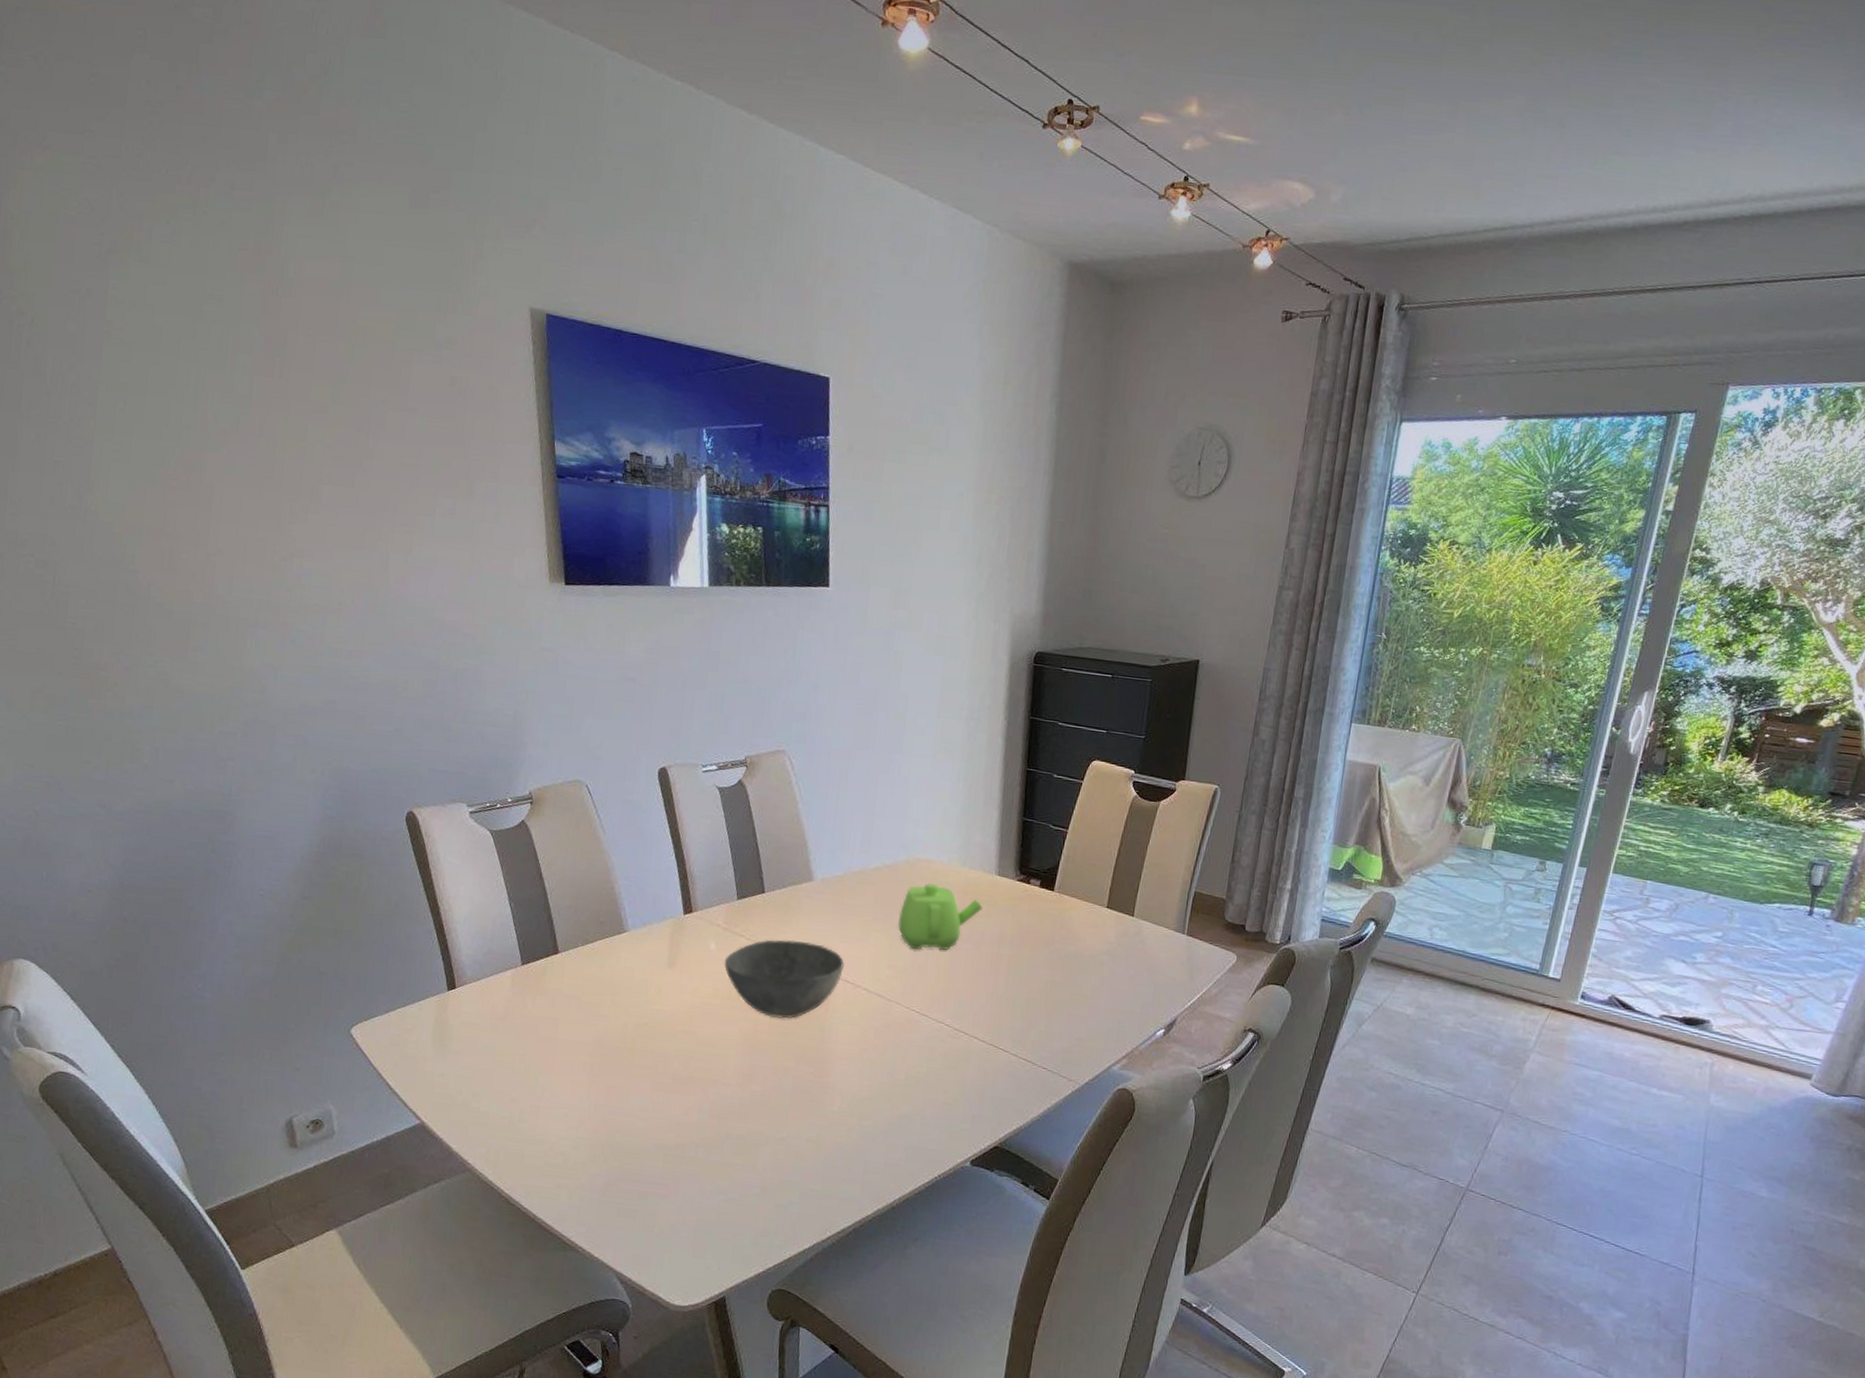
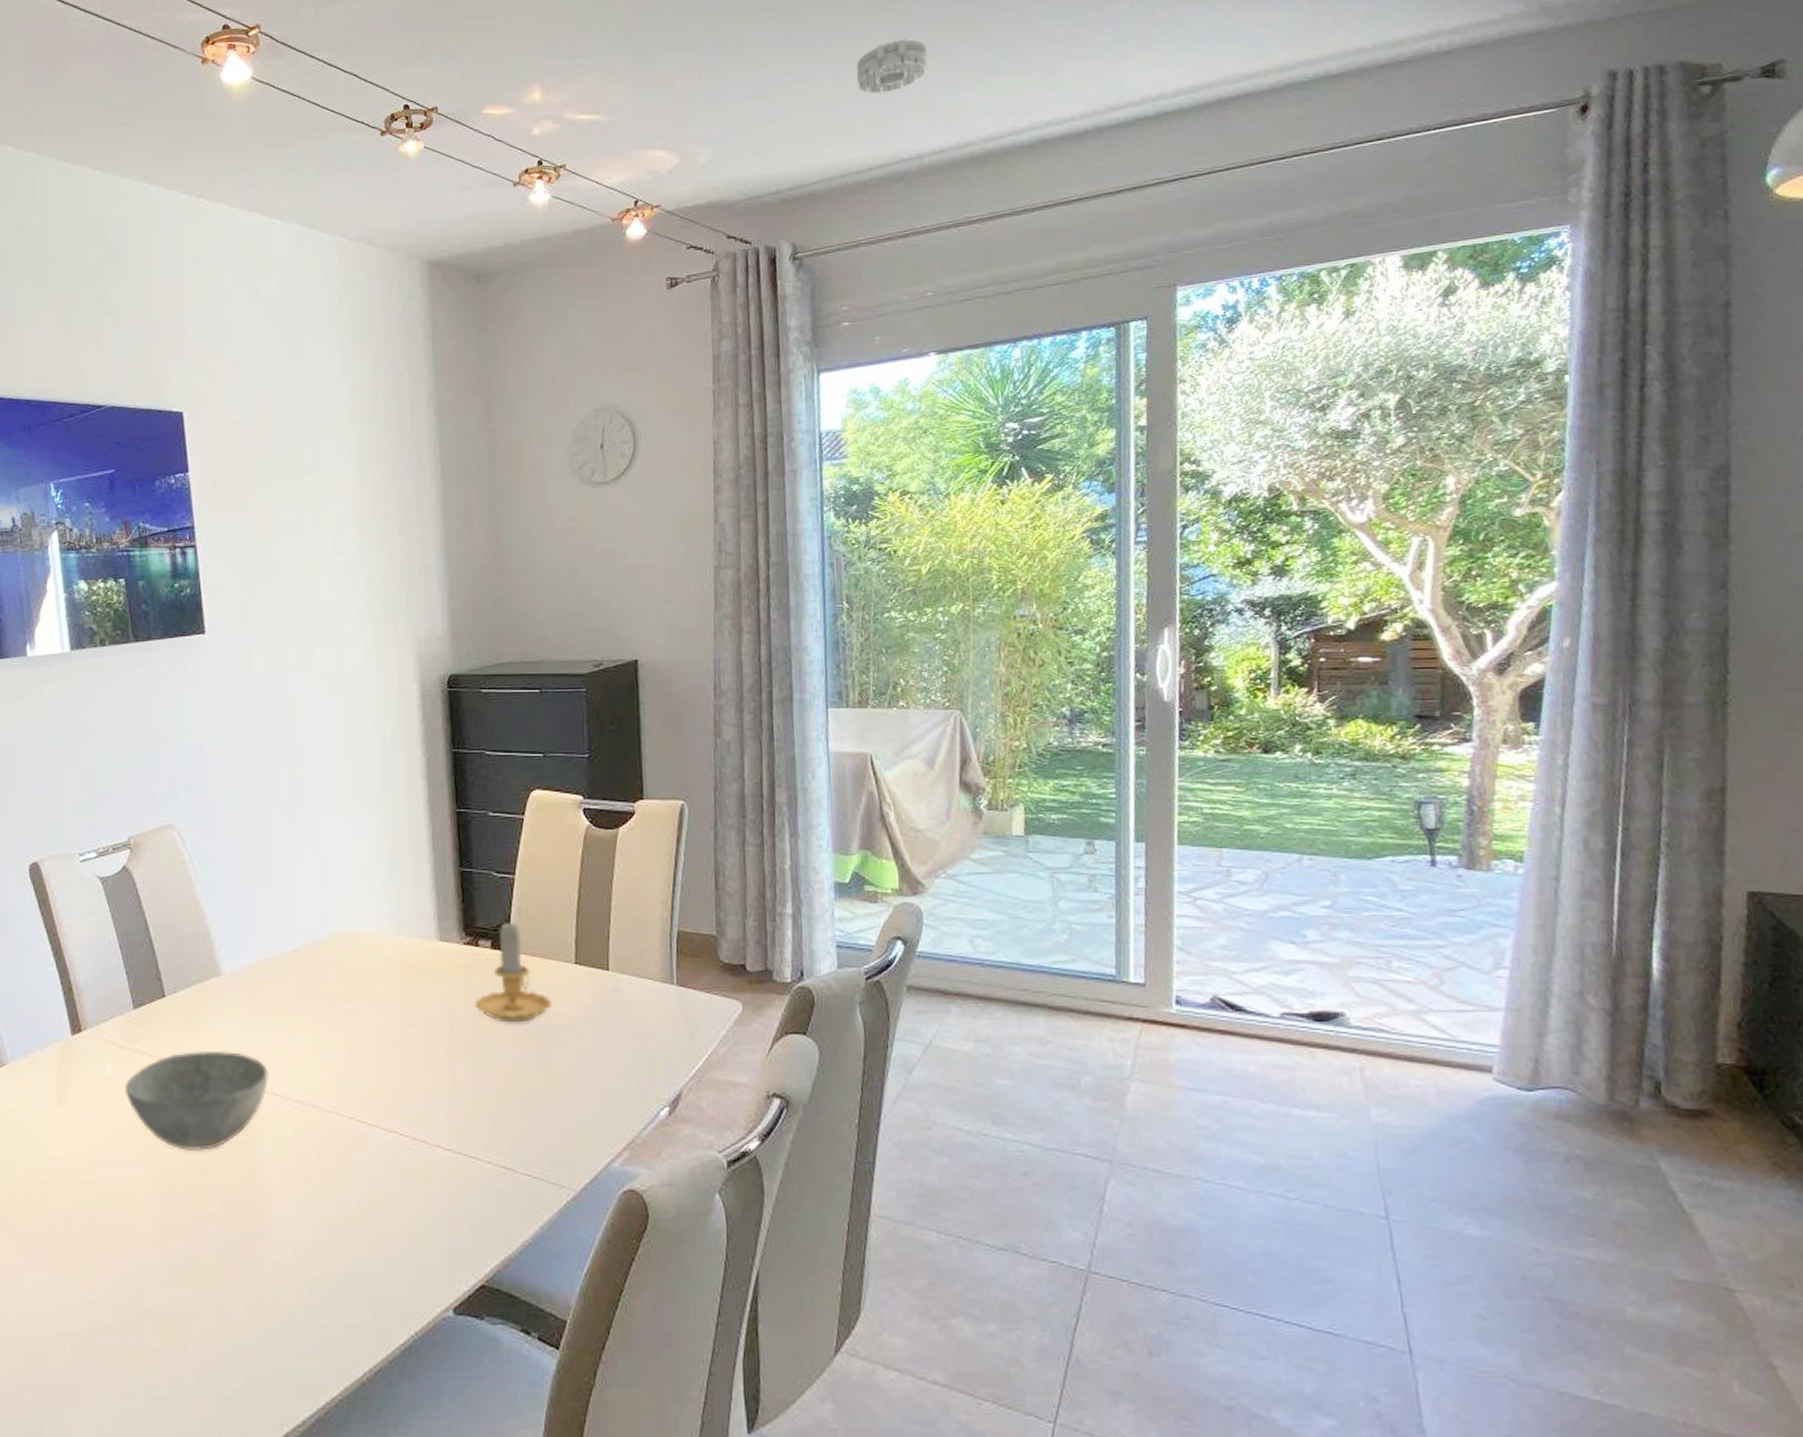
teapot: present [897,882,983,950] -> none [327,959,426,1045]
candle: none [1020,866,1083,950] -> present [475,920,552,1023]
smoke detector: none [1489,102,1561,156] -> present [856,38,928,94]

